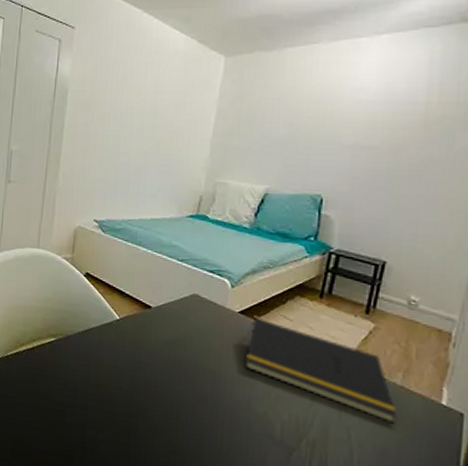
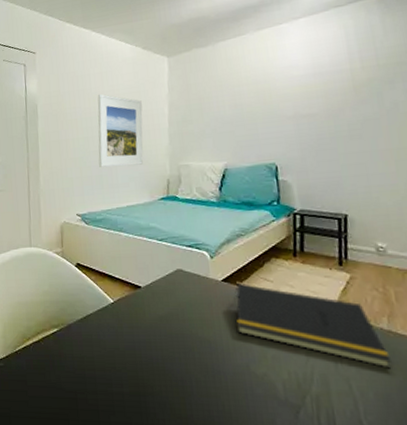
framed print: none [127,87,187,175] -> present [97,94,143,167]

